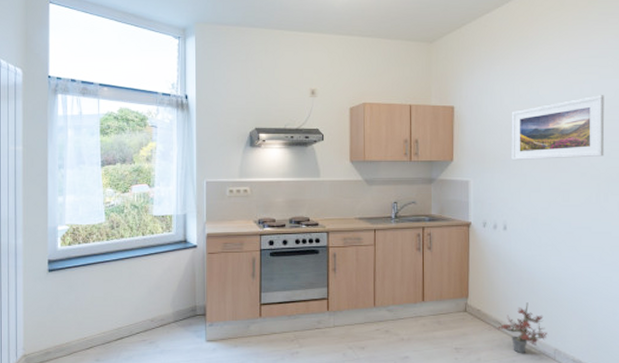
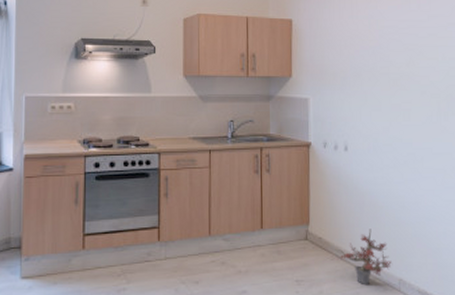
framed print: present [511,95,605,161] -> none [350,11,443,78]

